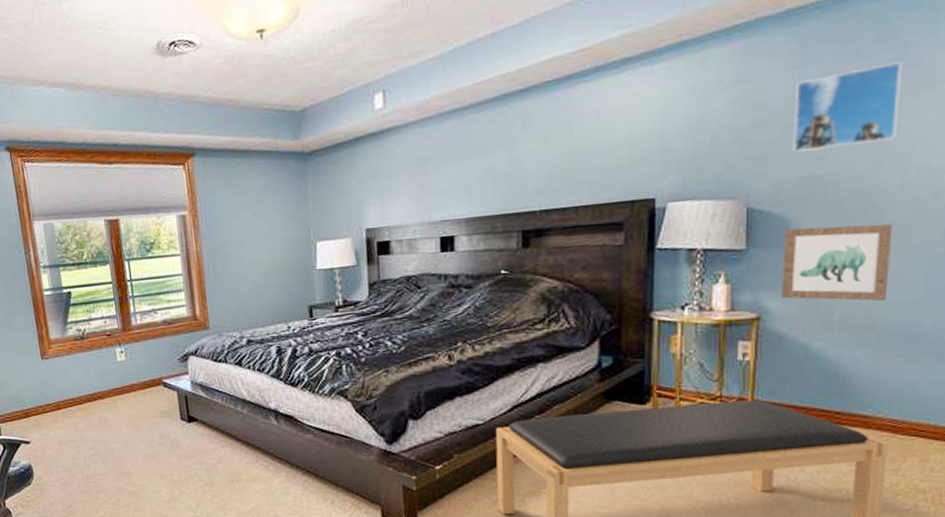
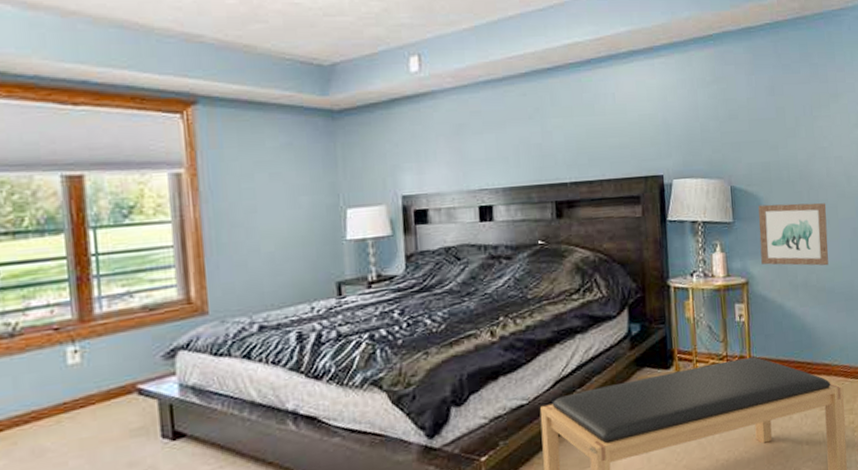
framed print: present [793,61,902,152] -> none [754,77,820,142]

